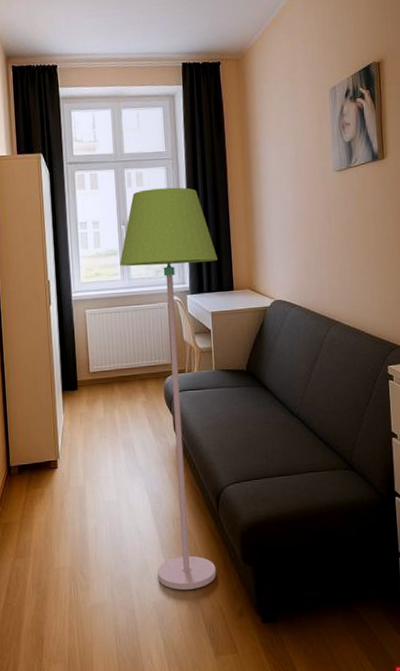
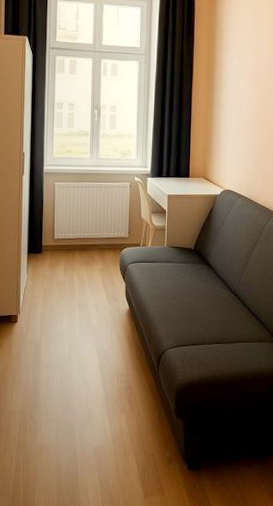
floor lamp: present [120,187,217,590] -> none [90,79,178,437]

